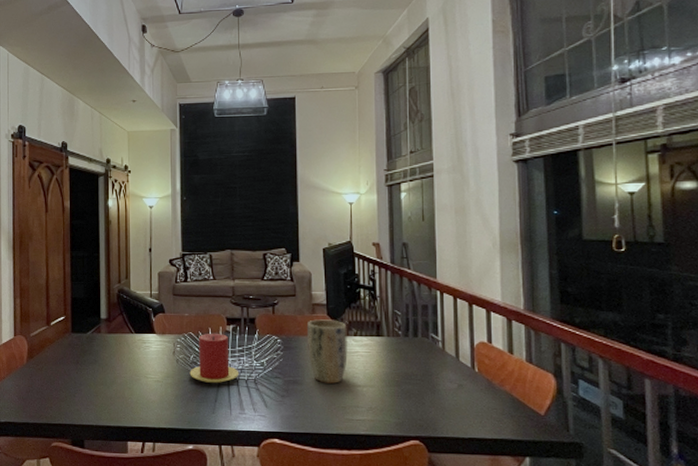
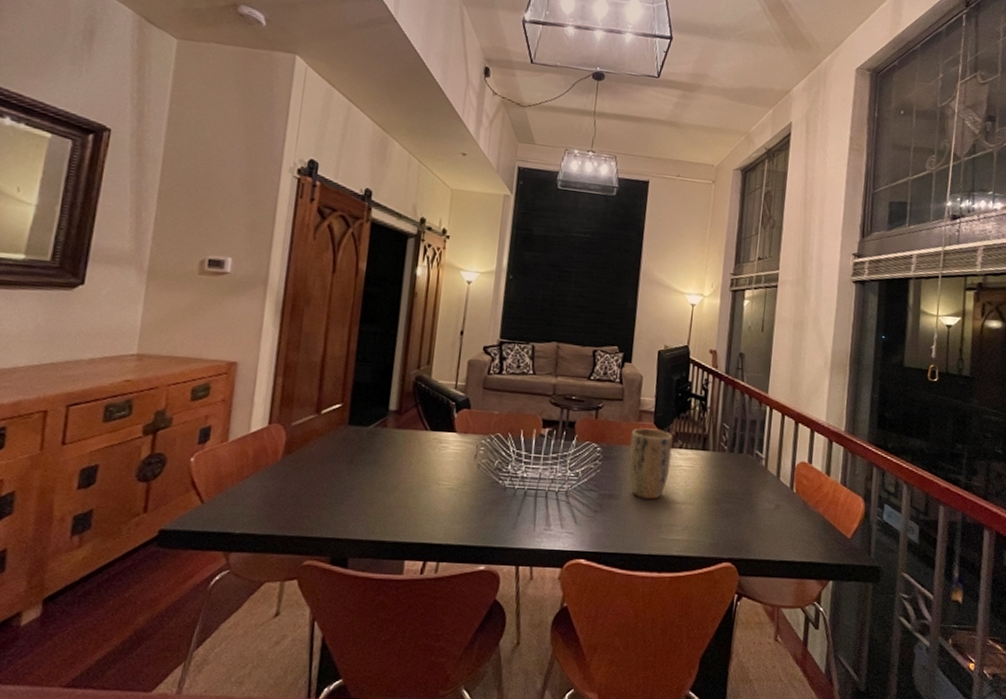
candle: present [189,333,239,384] -> none [491,435,550,495]

